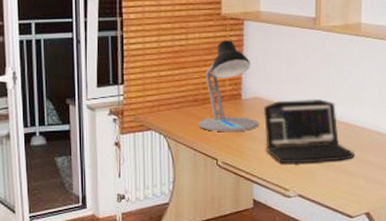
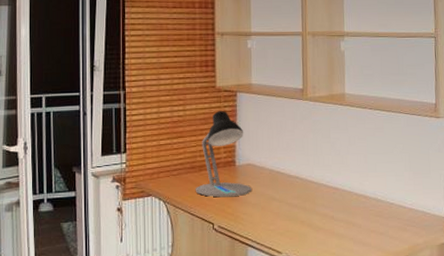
laptop: present [263,98,355,164] -> none [256,164,343,227]

